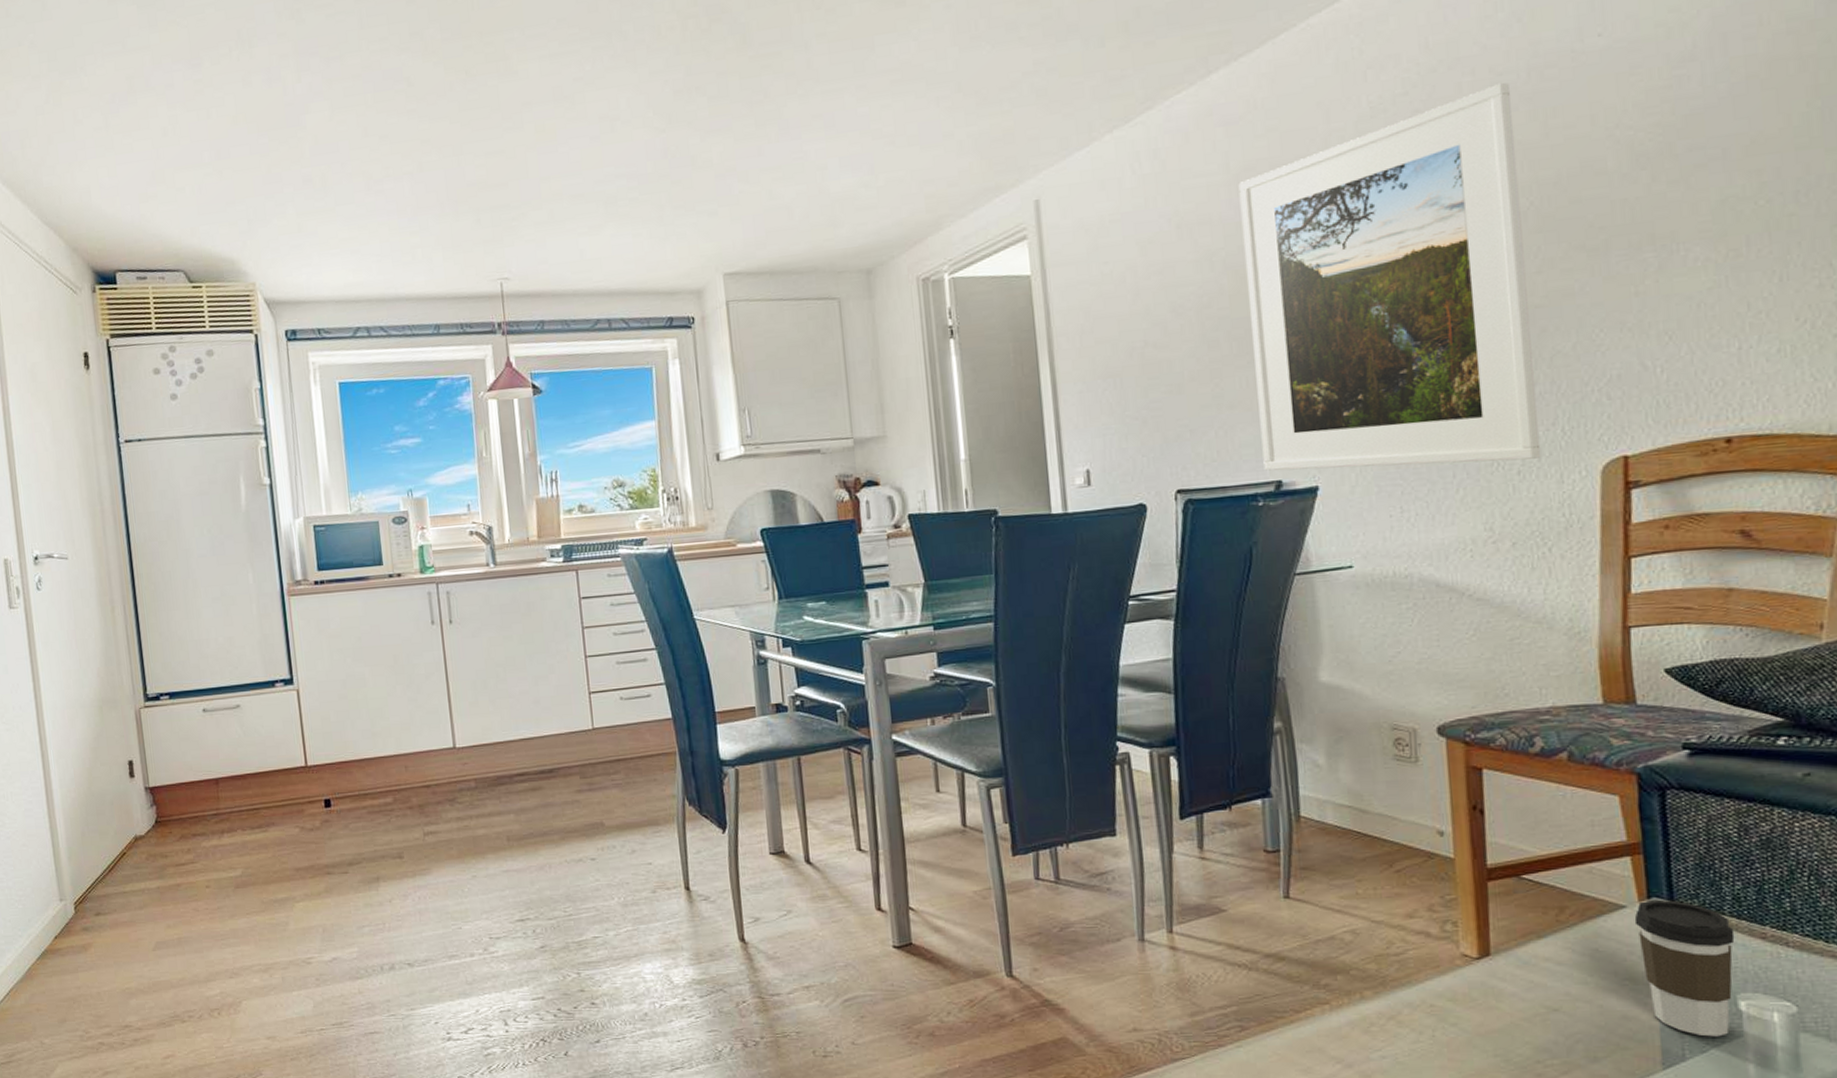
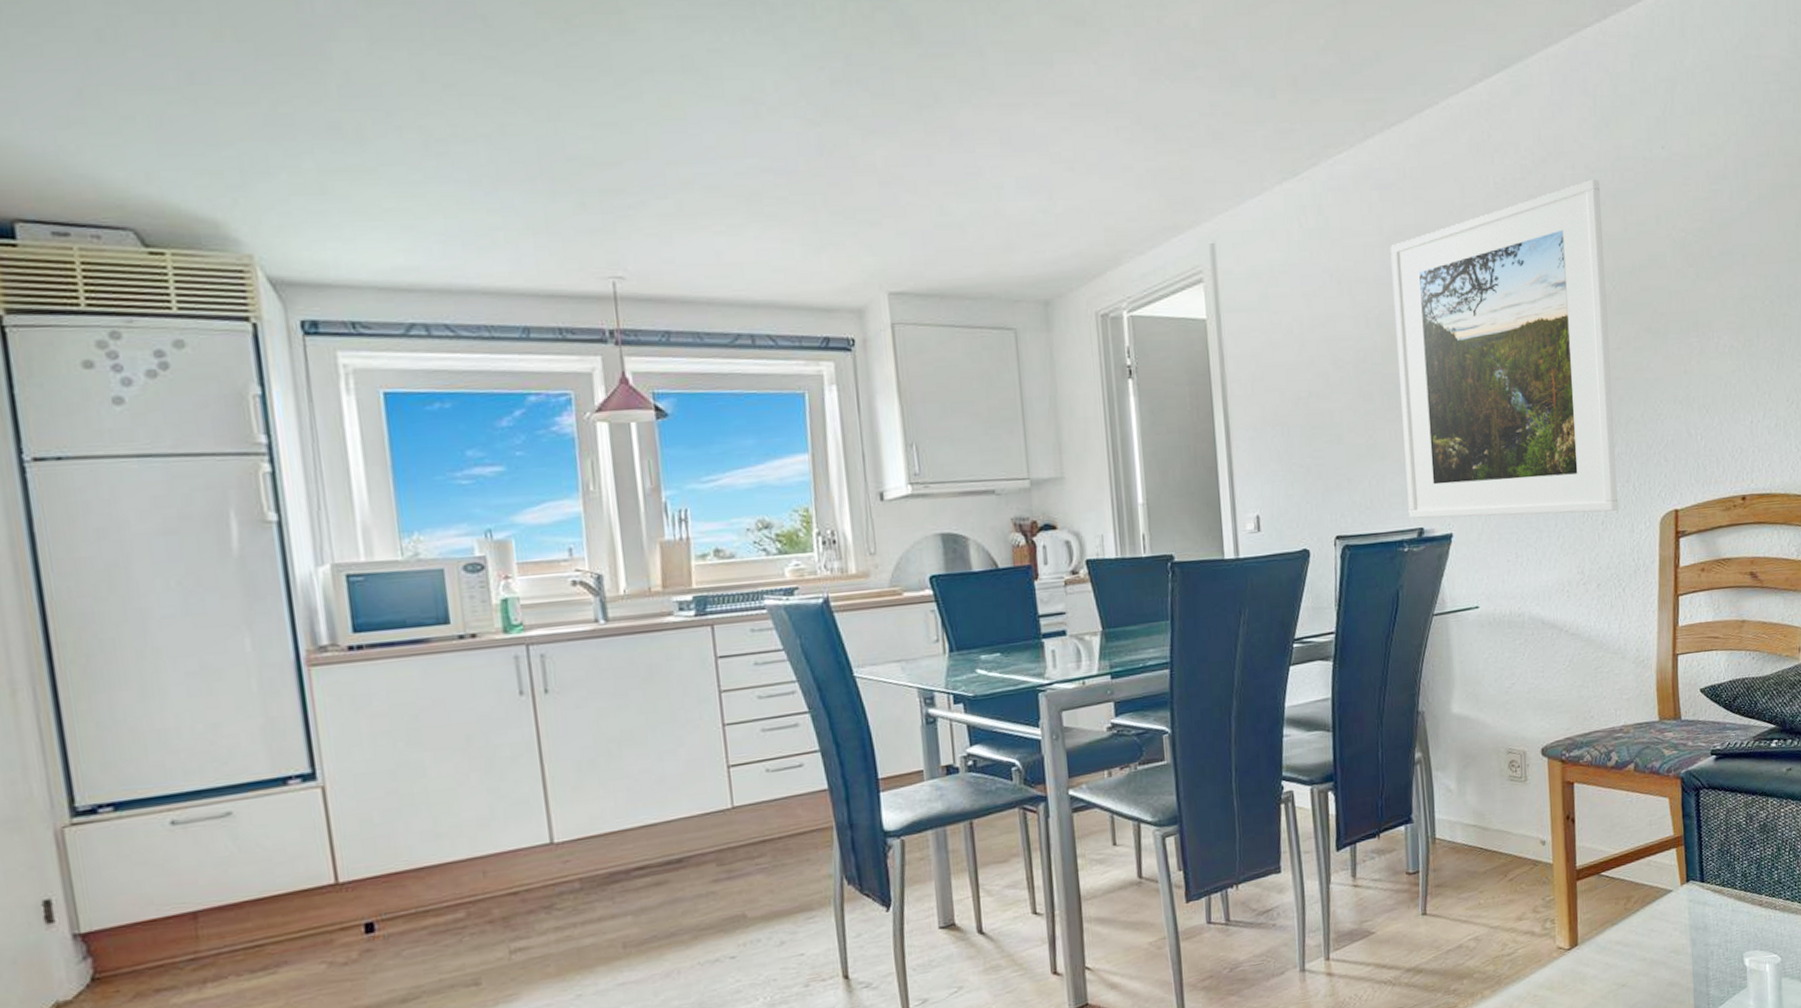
coffee cup: present [1634,899,1735,1037] -> none [1678,881,1743,991]

